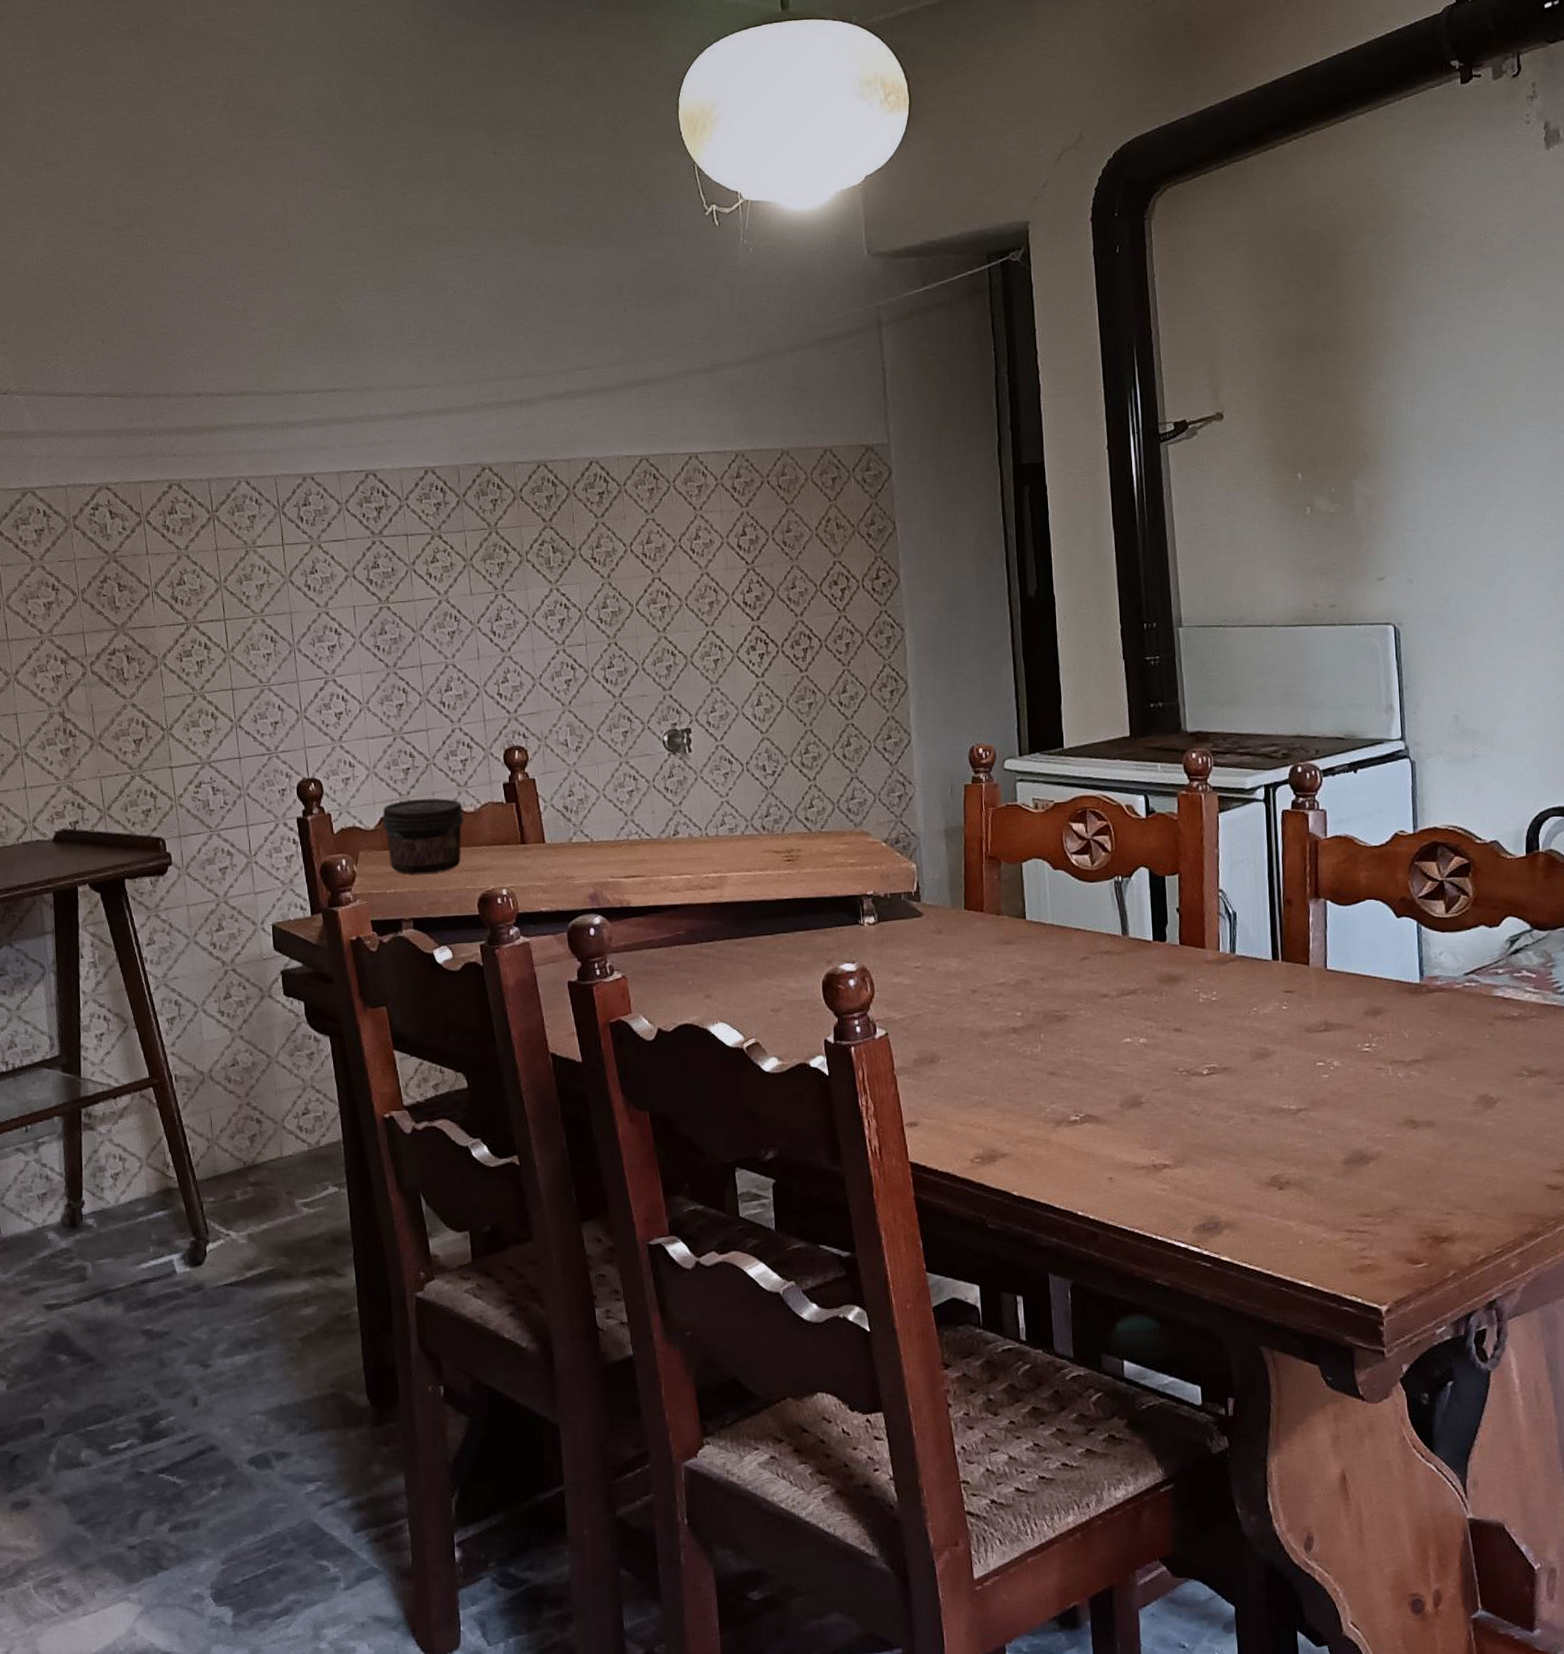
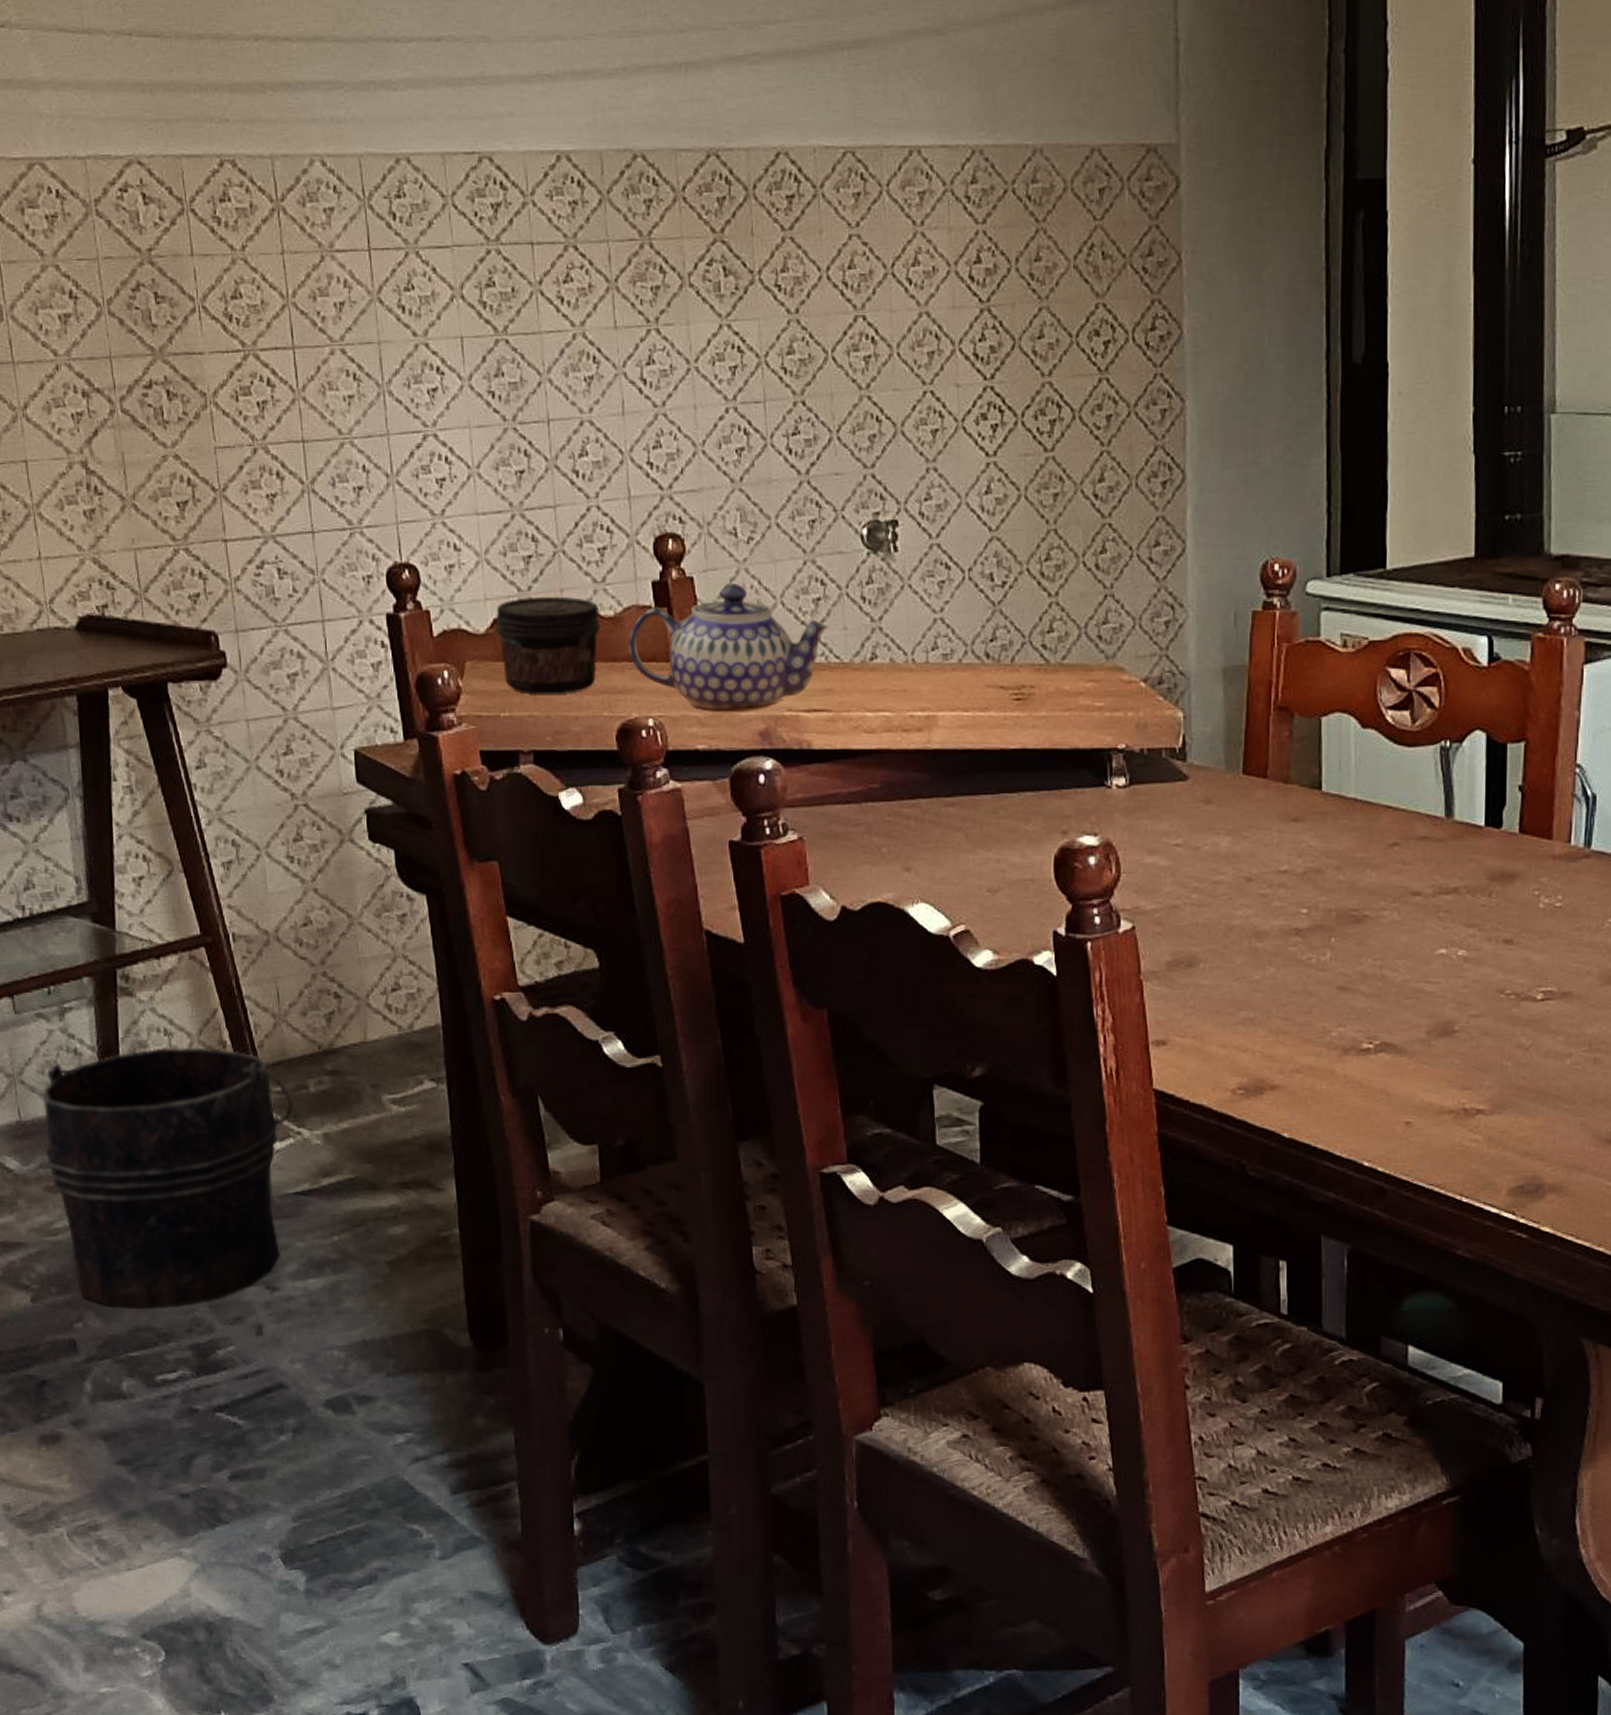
bucket: none [19,1168,224,1389] -> present [42,1047,294,1308]
teapot: none [486,781,641,882] -> present [628,582,829,713]

